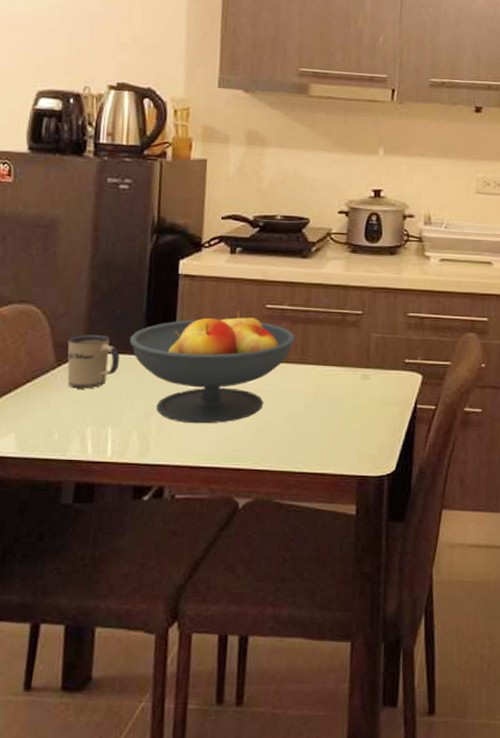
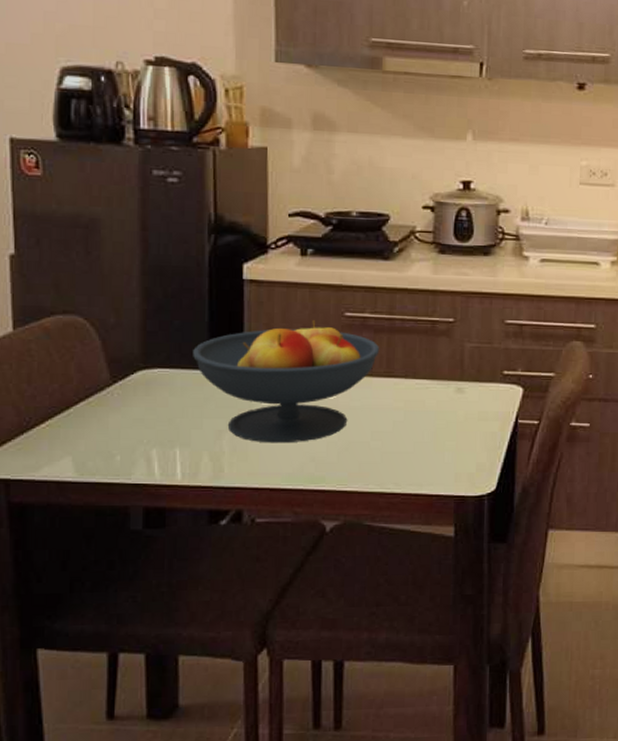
mug: present [67,334,120,389] -> none [122,347,182,407]

